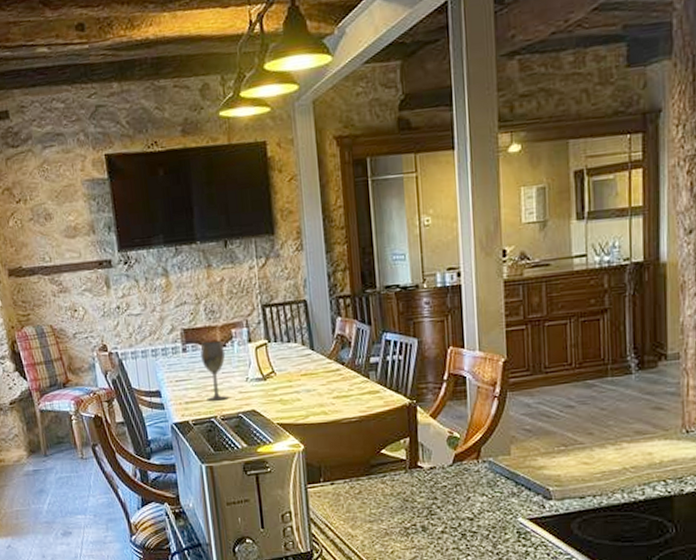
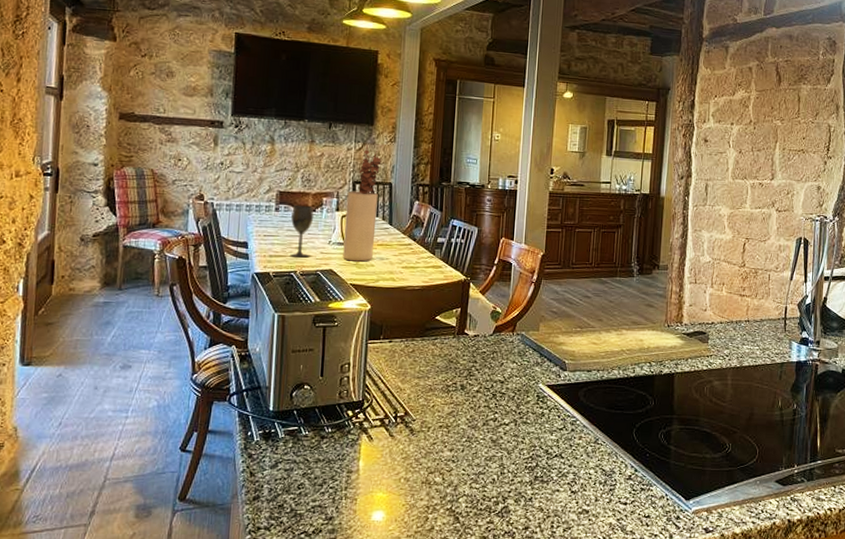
vase: none [257,258,298,398] -> present [343,144,382,262]

